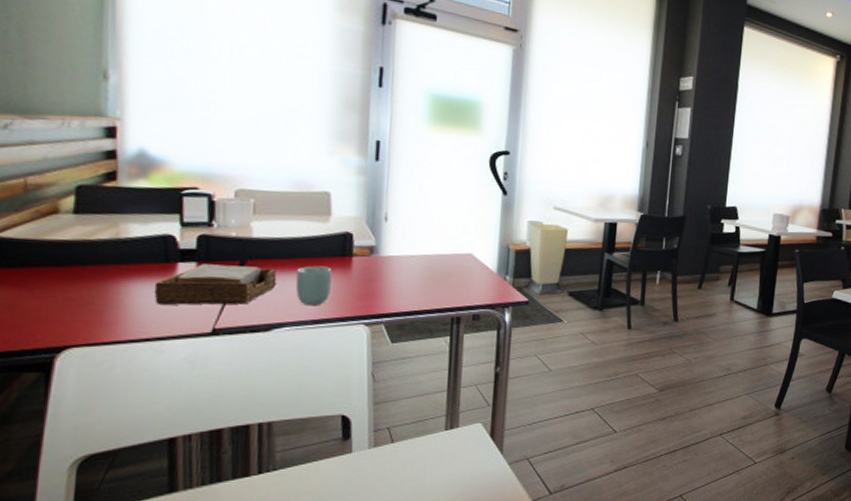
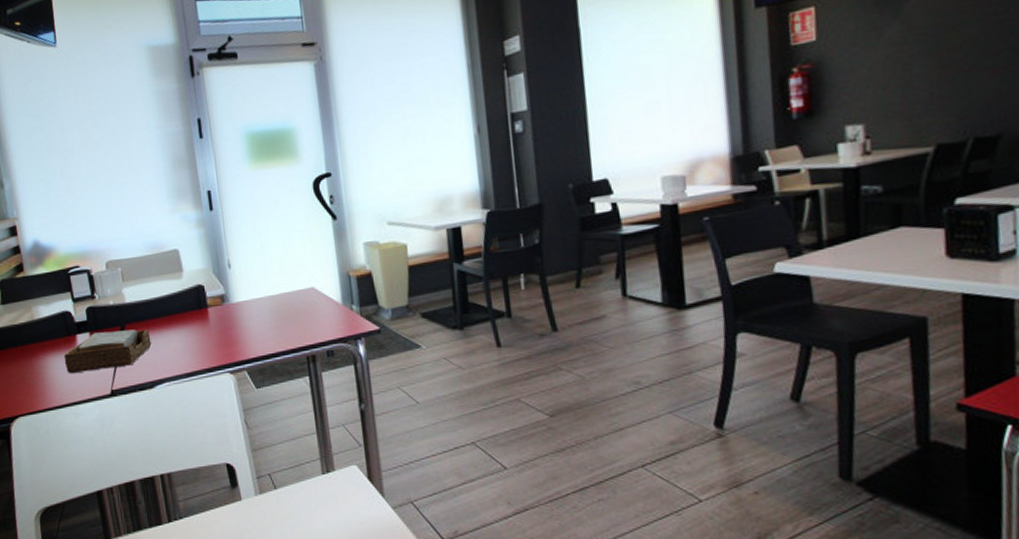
cup: present [295,266,332,306] -> none [165,321,196,361]

